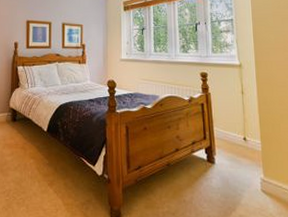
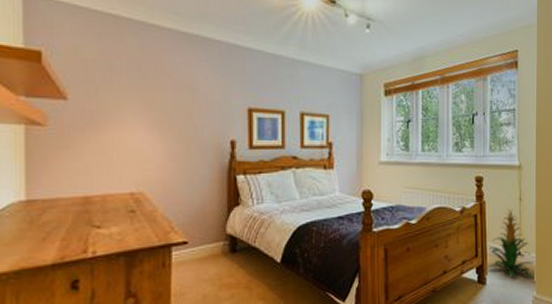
indoor plant: none [215,100,261,162] -> present [488,208,535,279]

